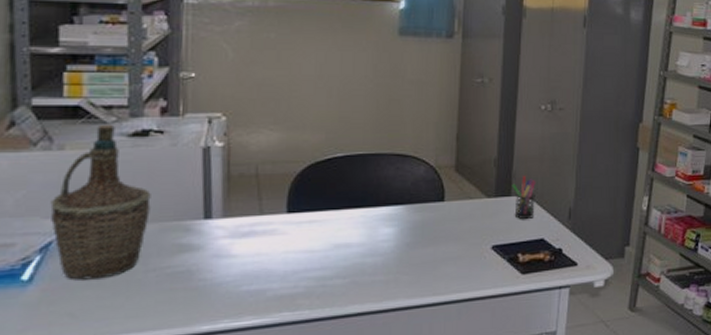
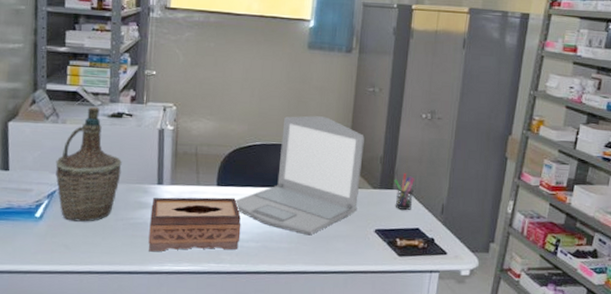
tissue box: none [194,226,322,308] -> present [148,197,241,252]
laptop: none [312,116,474,262] -> present [235,116,364,236]

